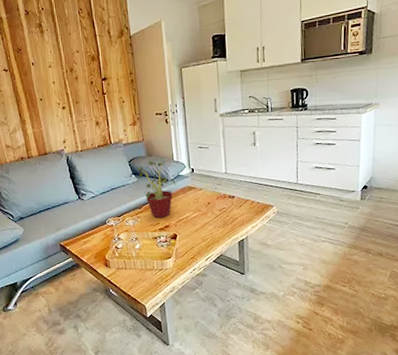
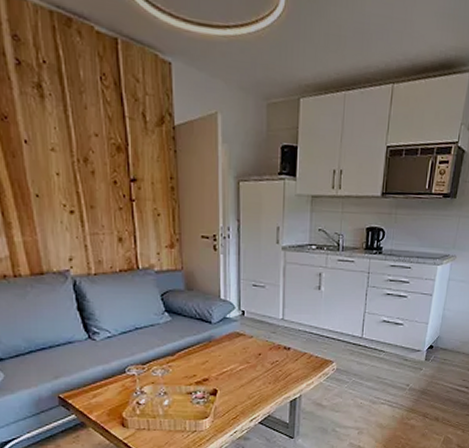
potted plant: present [137,161,176,218] -> none [172,296,221,369]

